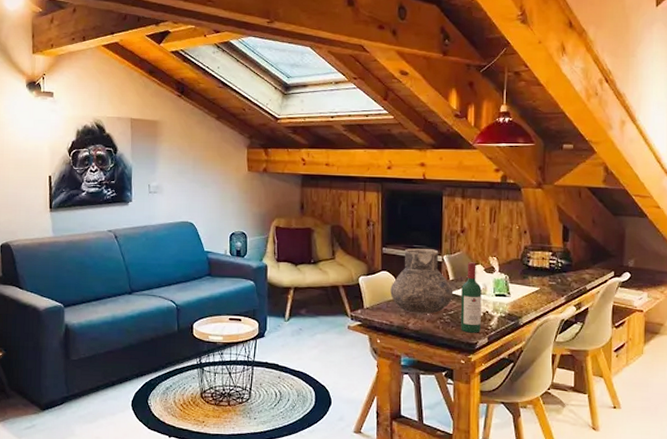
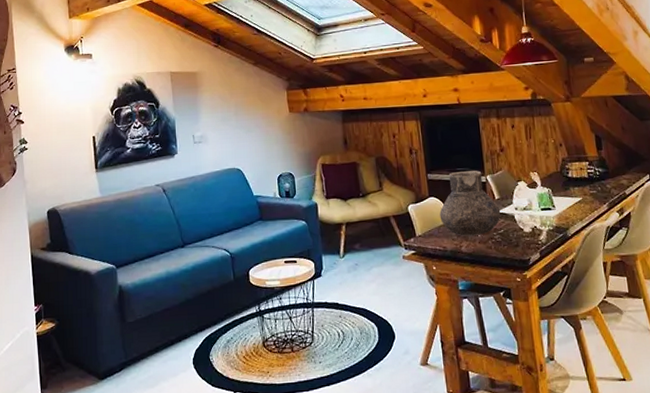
wine bottle: present [461,262,482,333] -> none [508,179,532,250]

